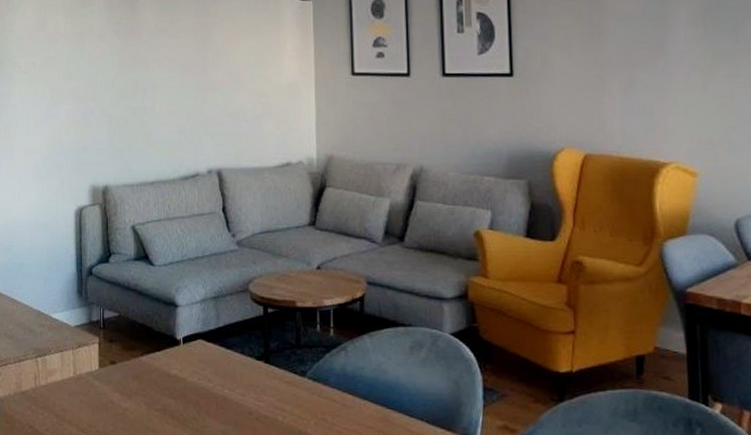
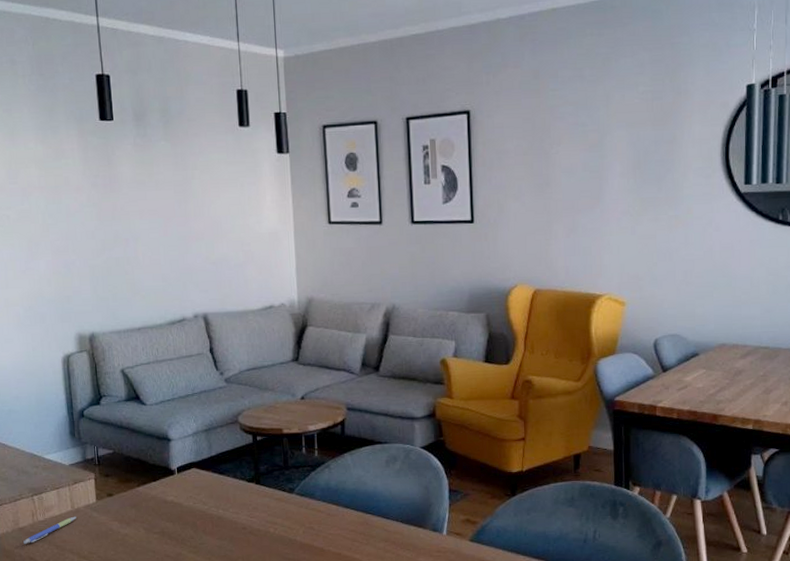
pen: none [24,383,78,411] -> present [23,516,77,545]

